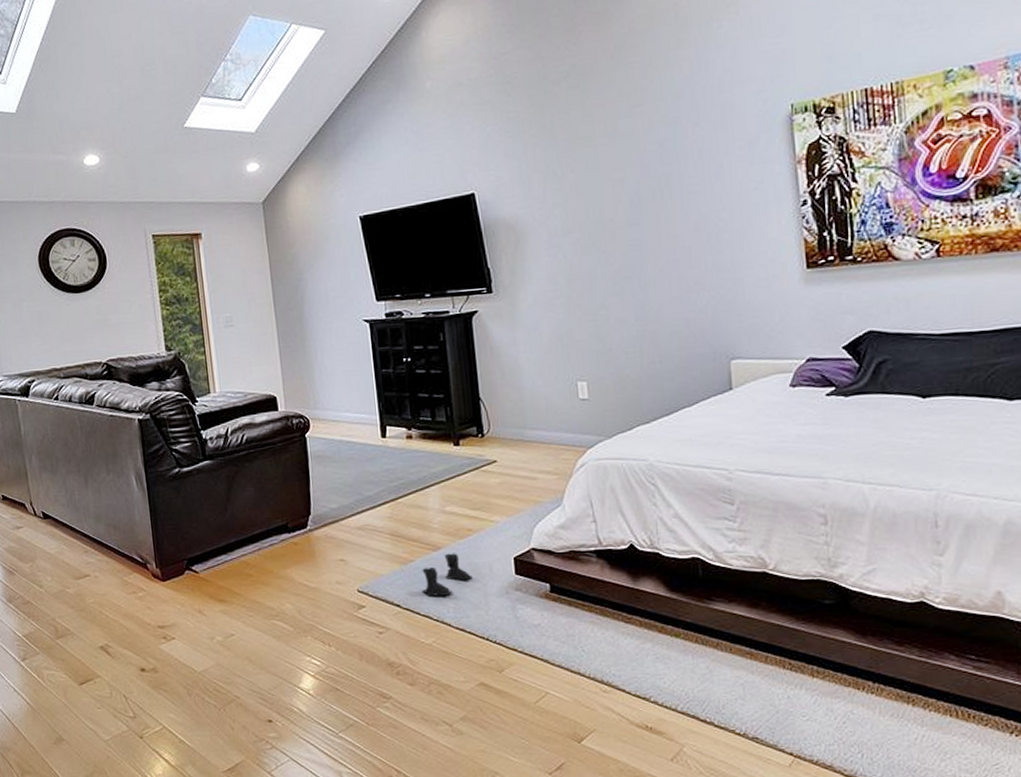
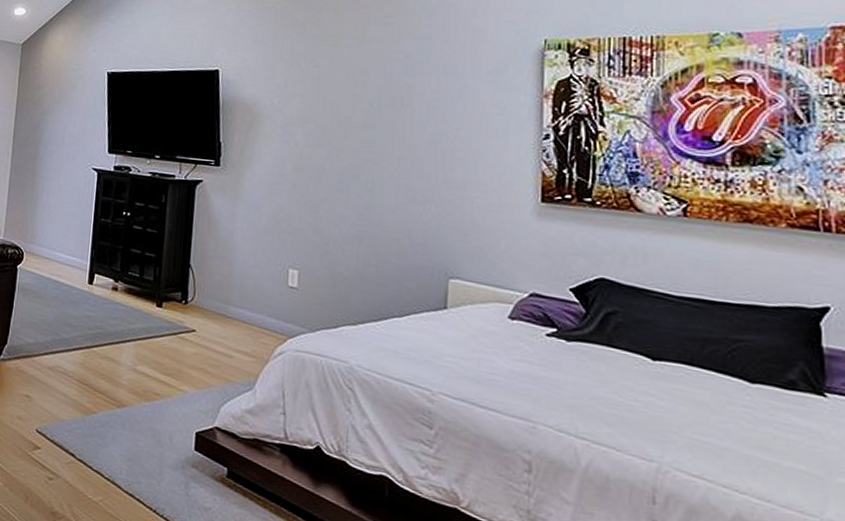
boots: present [422,553,473,596] -> none [99,413,151,456]

